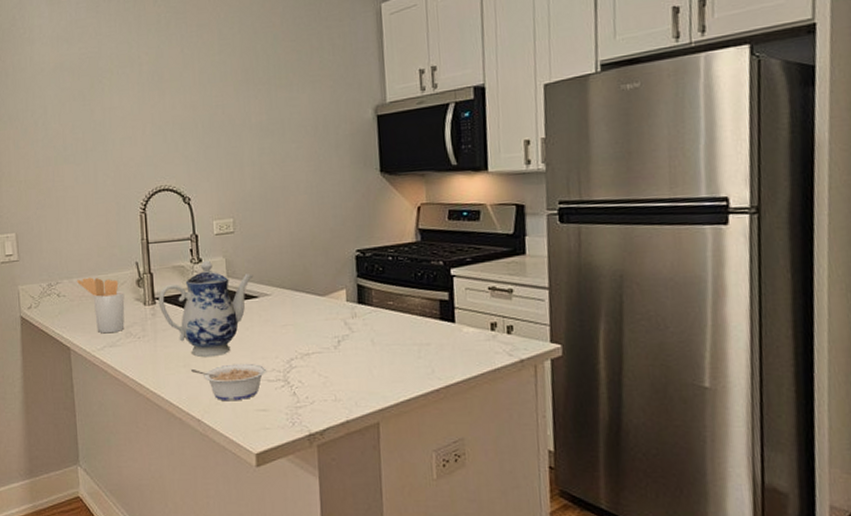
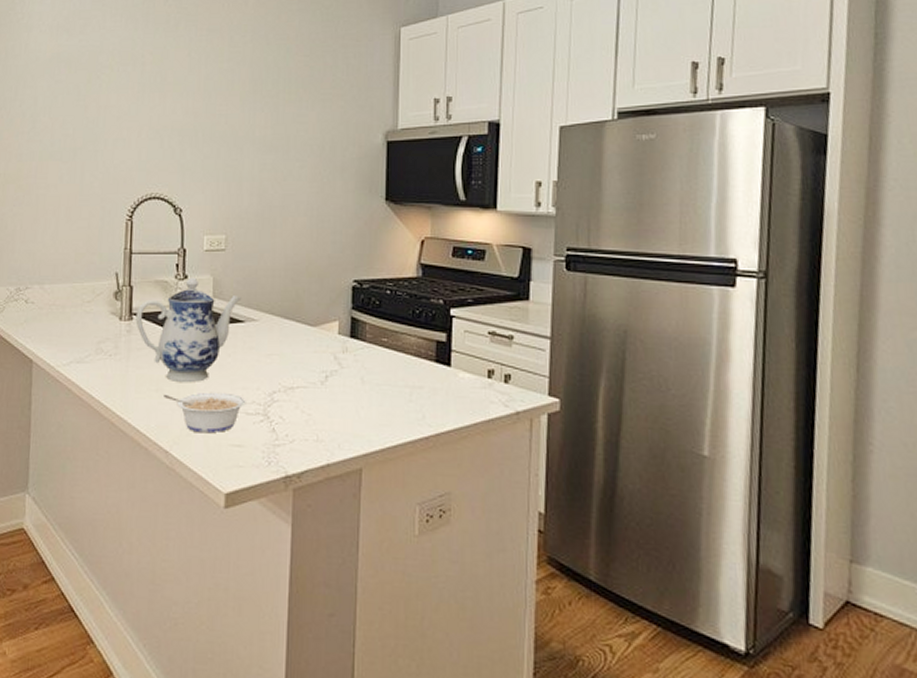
utensil holder: present [77,277,125,334] -> none [49,285,100,348]

